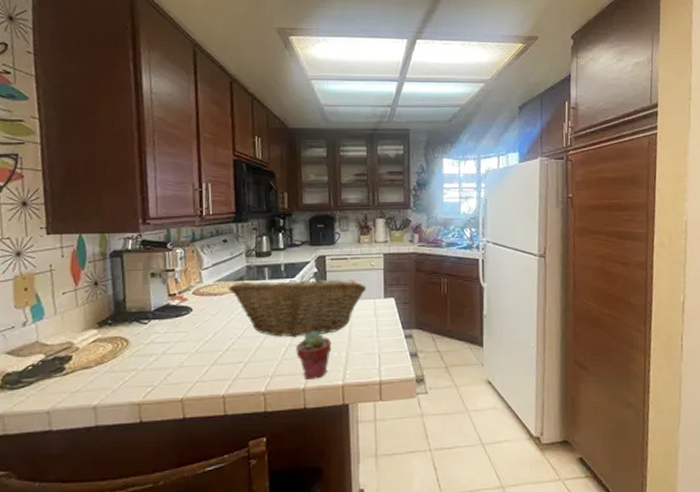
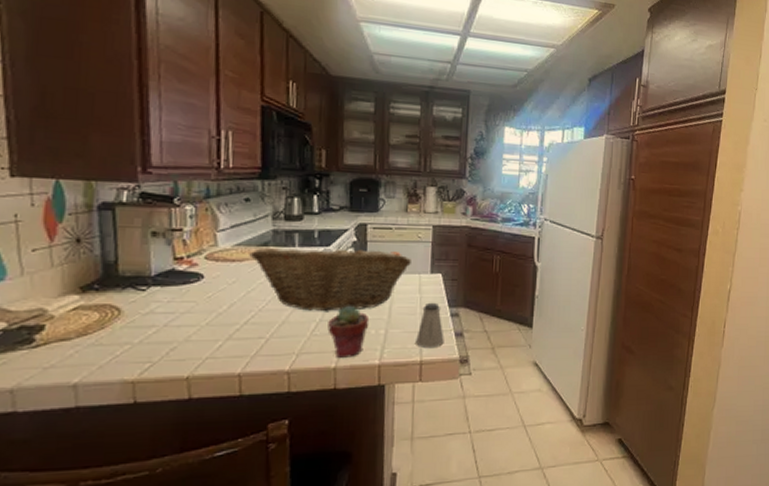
saltshaker: none [375,325,400,368] -> present [416,302,444,347]

